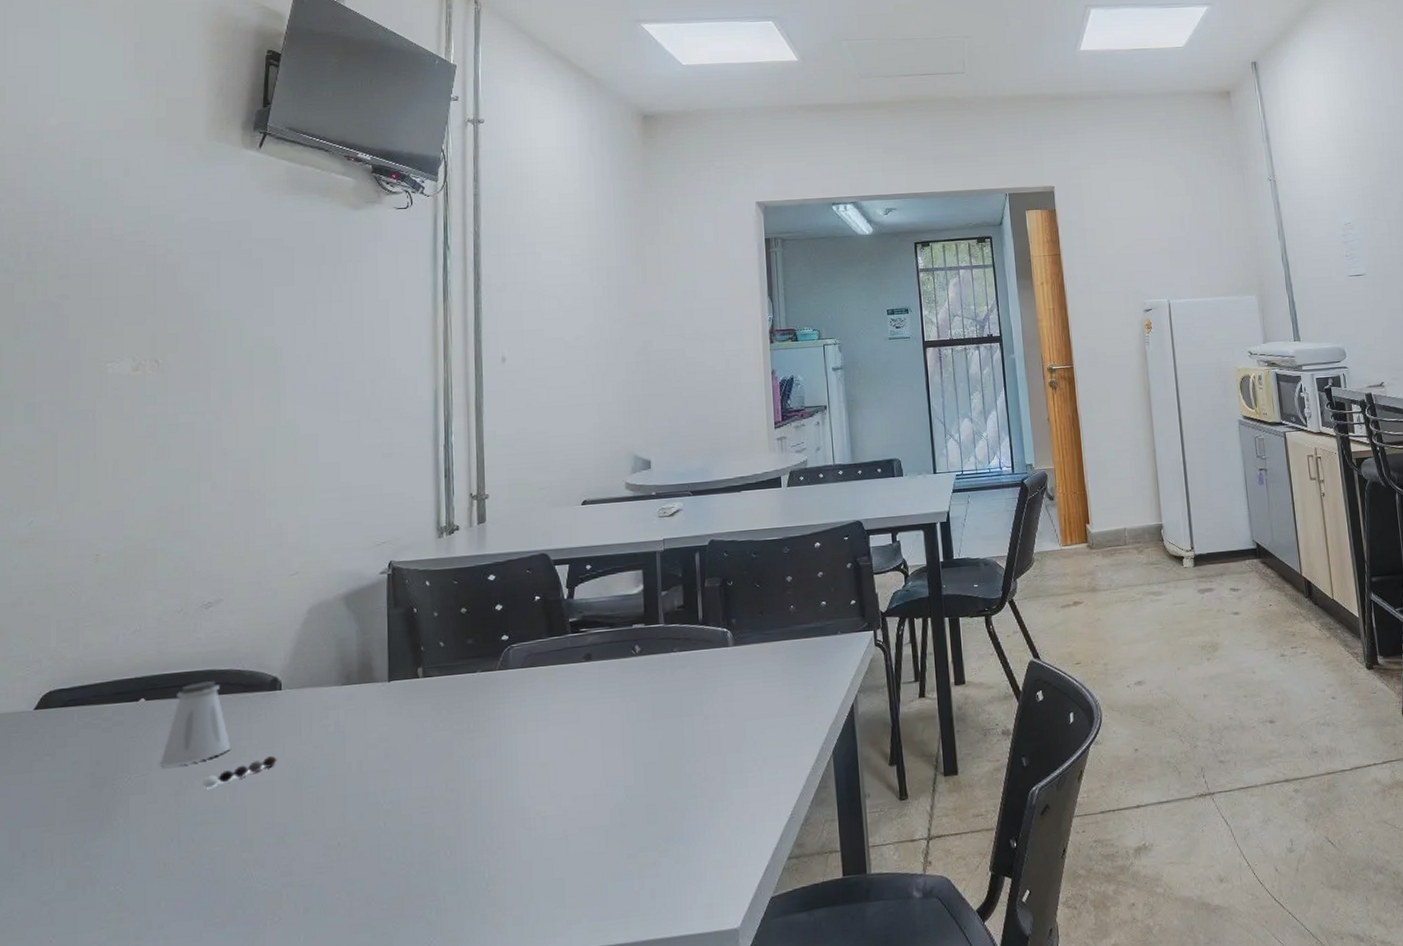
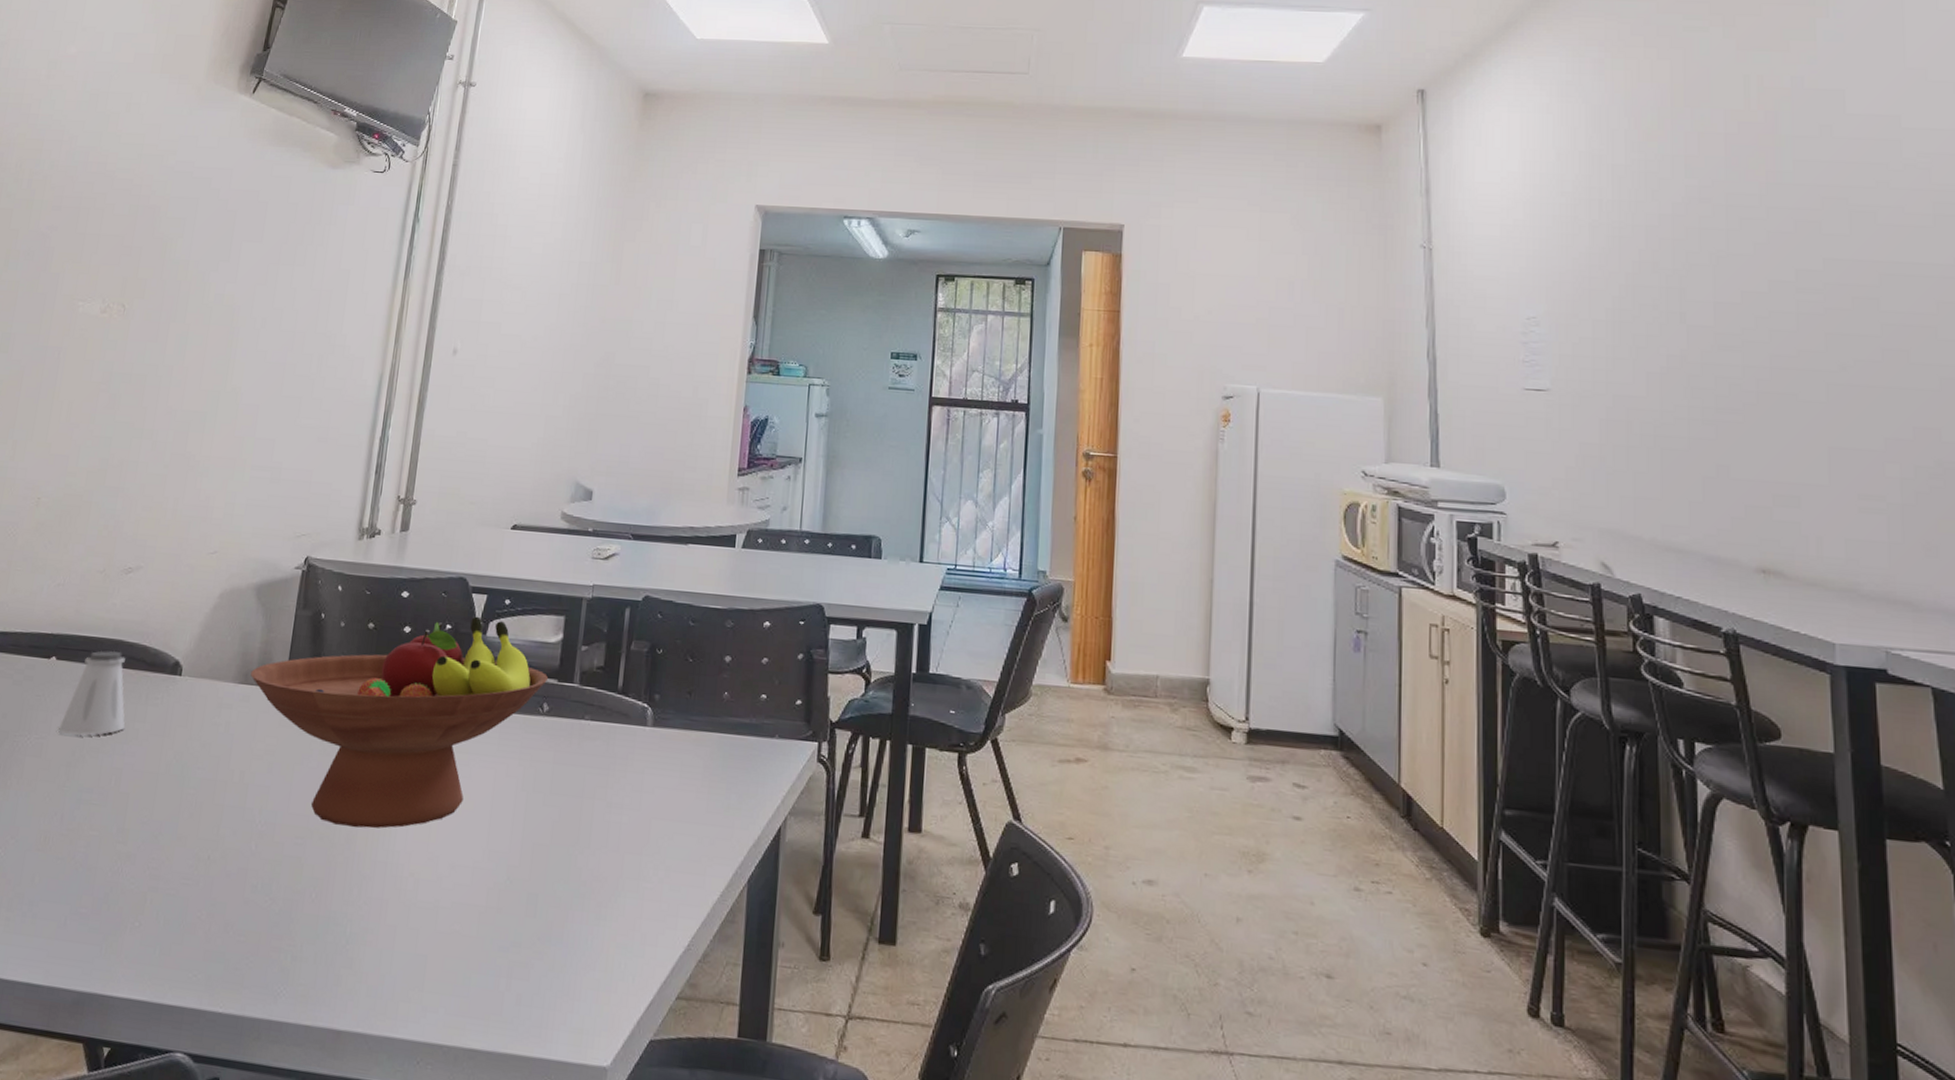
pepper shaker: present [202,755,277,788] -> none [93,744,165,766]
fruit bowl: none [352,584,635,788] -> present [250,616,548,829]

